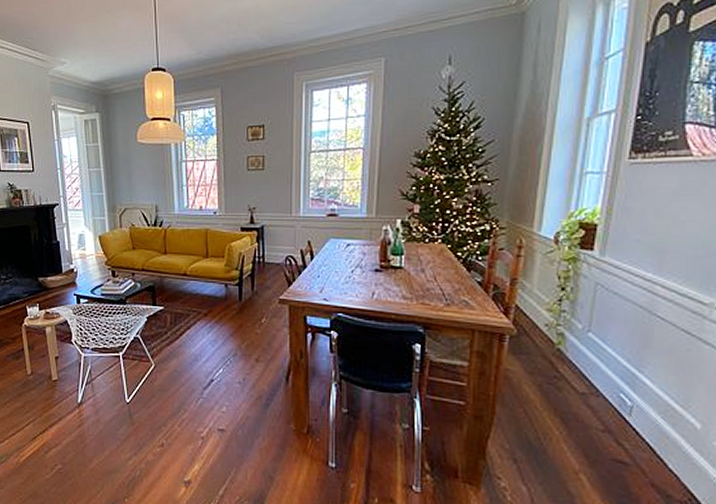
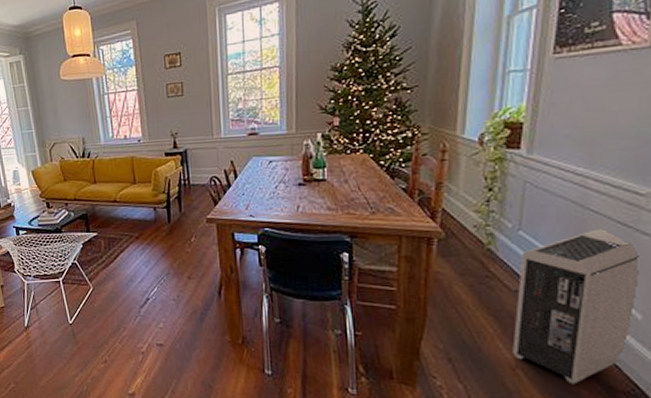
air purifier: none [577,334,701,492] -> present [512,227,639,385]

